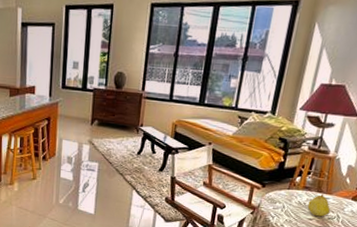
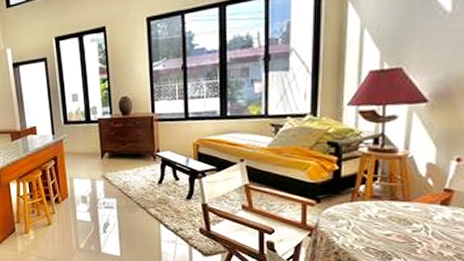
fruit: present [307,194,331,217] -> none [381,202,414,231]

